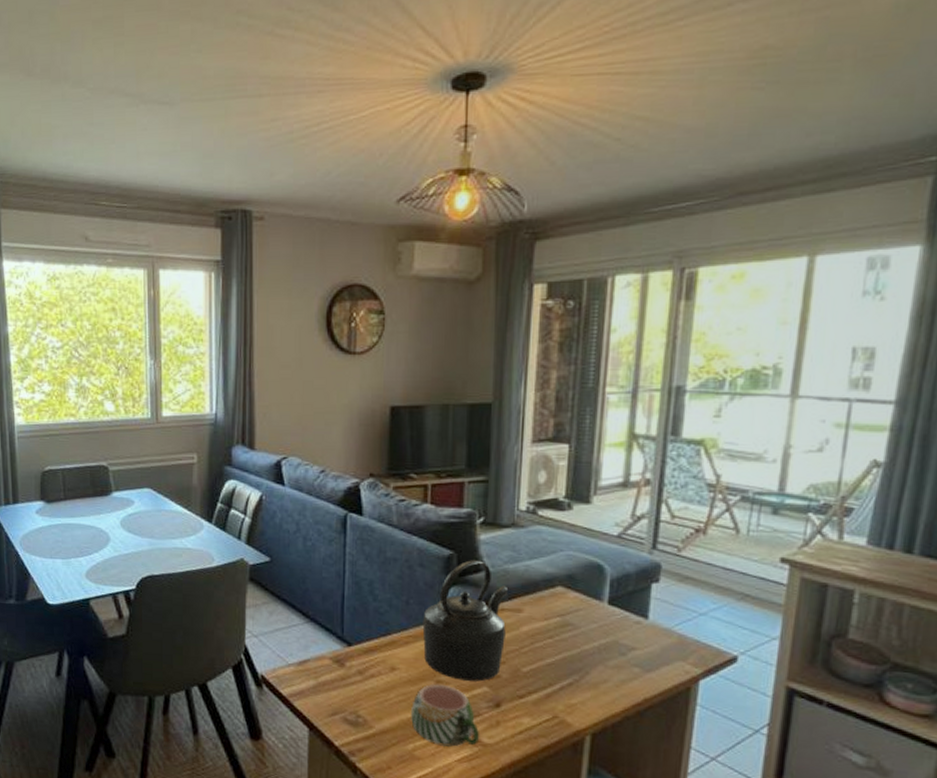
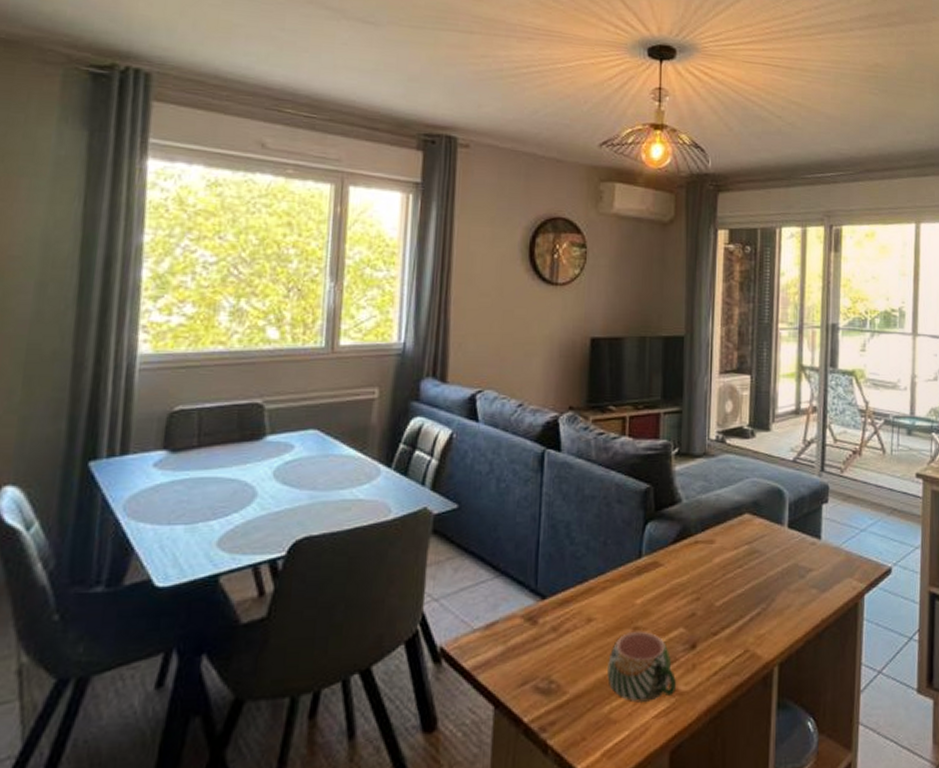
kettle: present [422,560,509,682] -> none [620,492,702,624]

